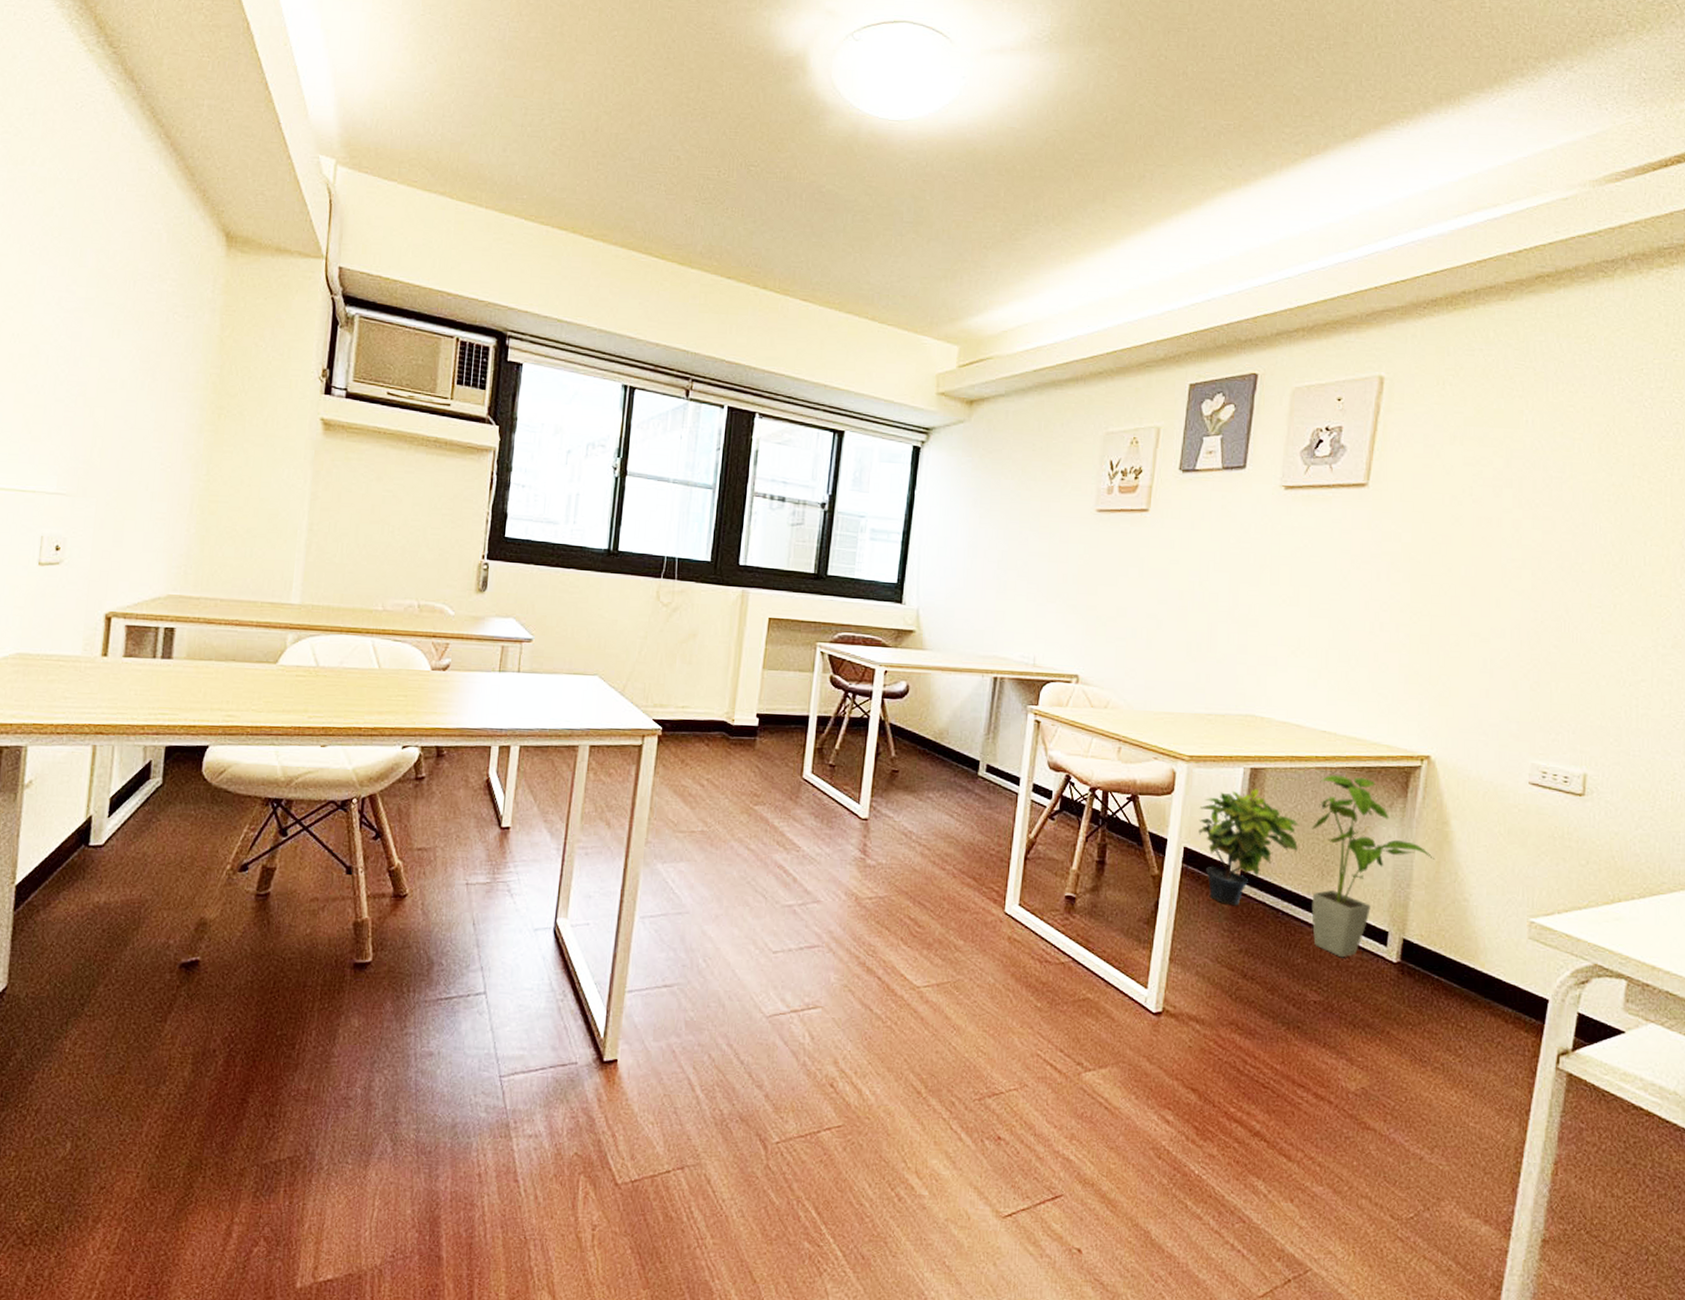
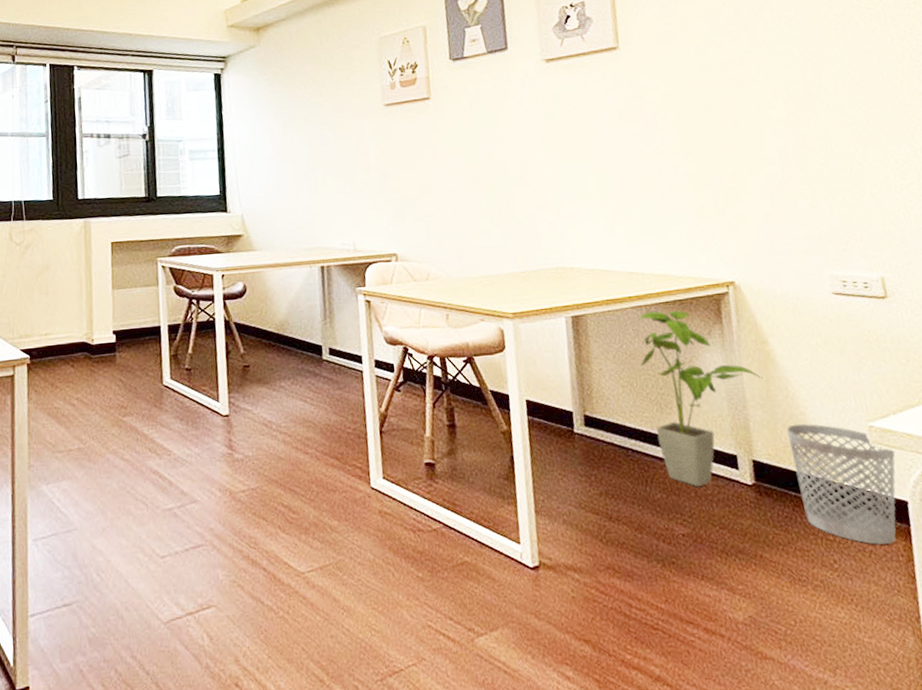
potted plant: present [1198,787,1300,906] -> none [532,334,633,451]
wastebasket: none [1443,909,1549,1038] -> present [786,424,896,545]

